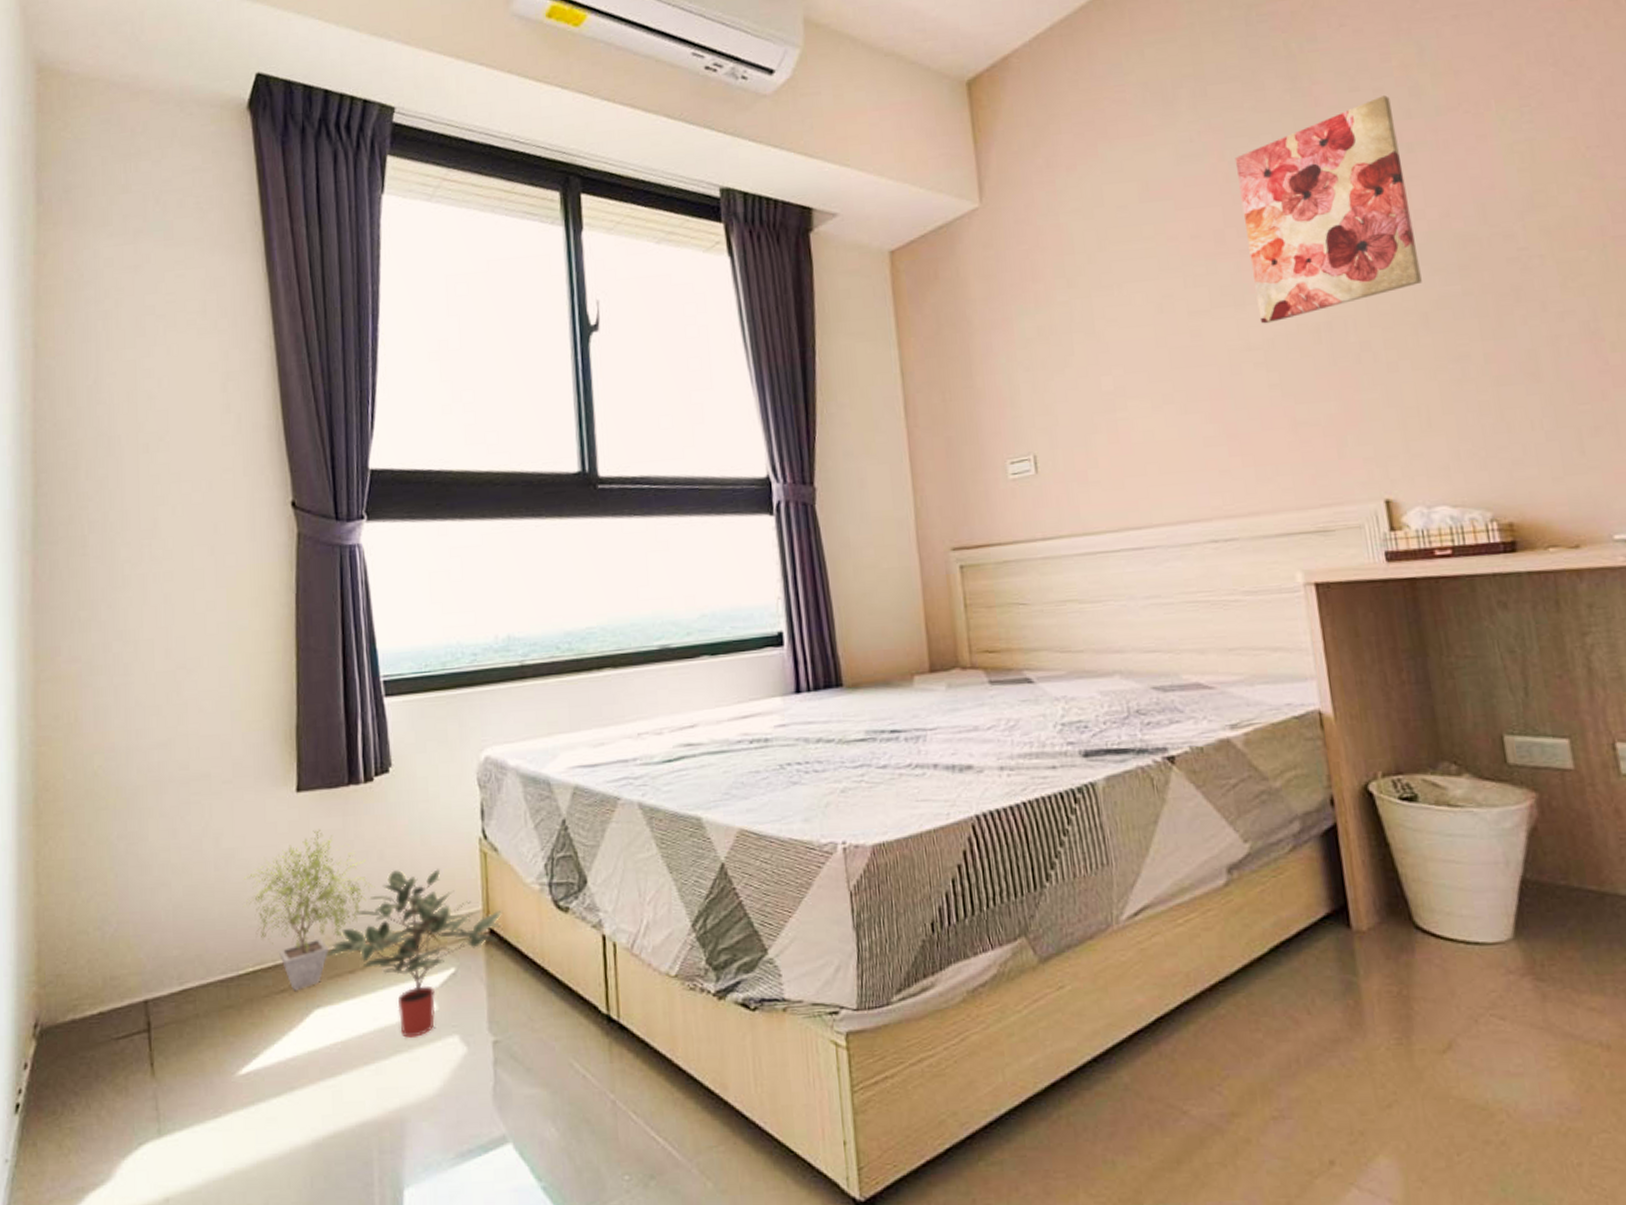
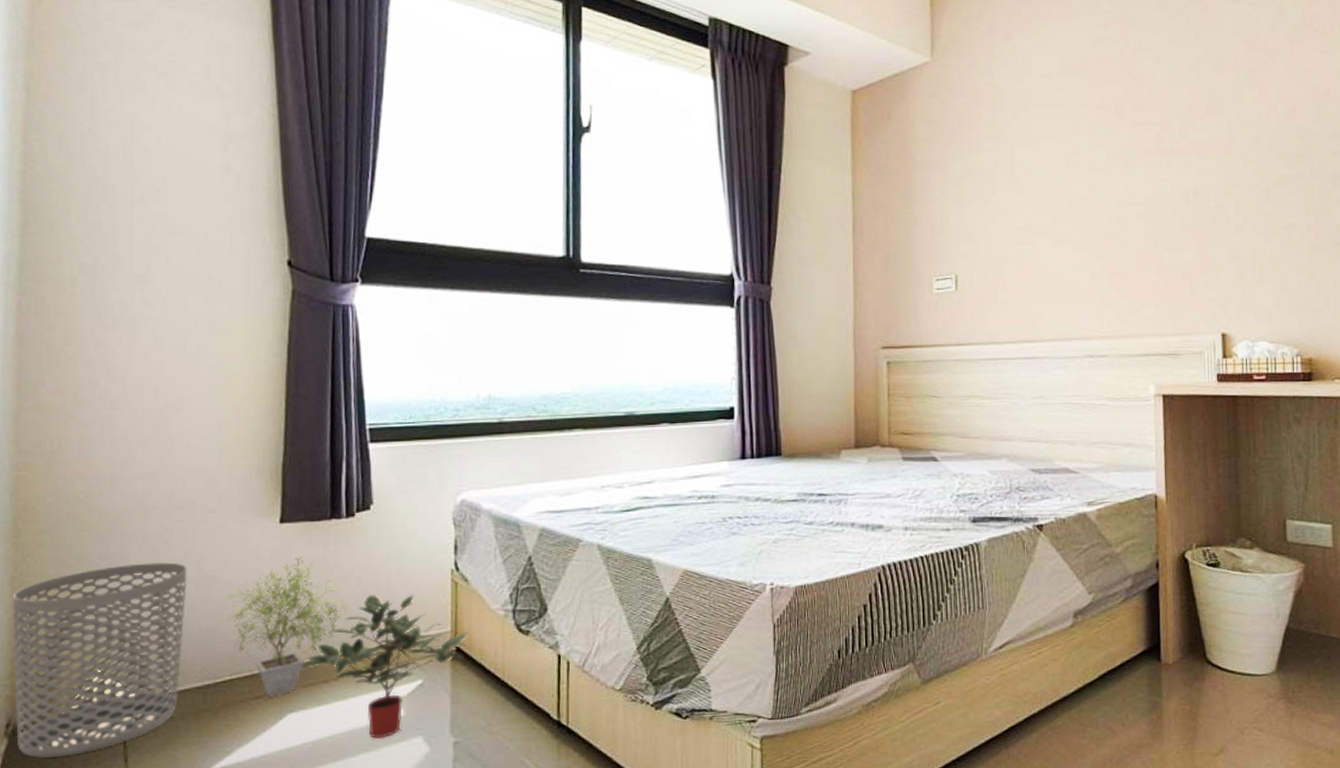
waste bin: none [36,840,206,1063] -> present [12,562,187,759]
wall art: present [1234,96,1422,324] -> none [1138,9,1268,185]

